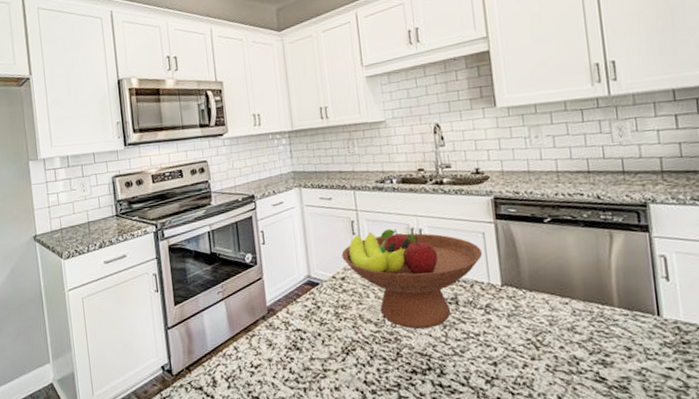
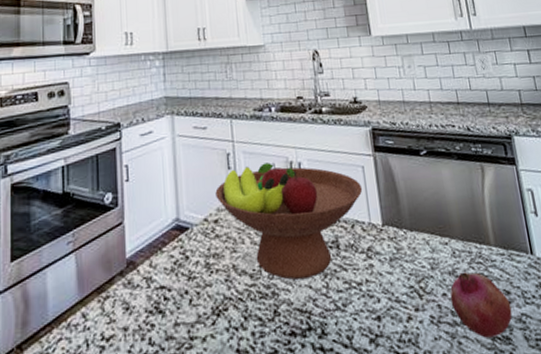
fruit: none [567,329,632,386] -> present [450,272,513,338]

